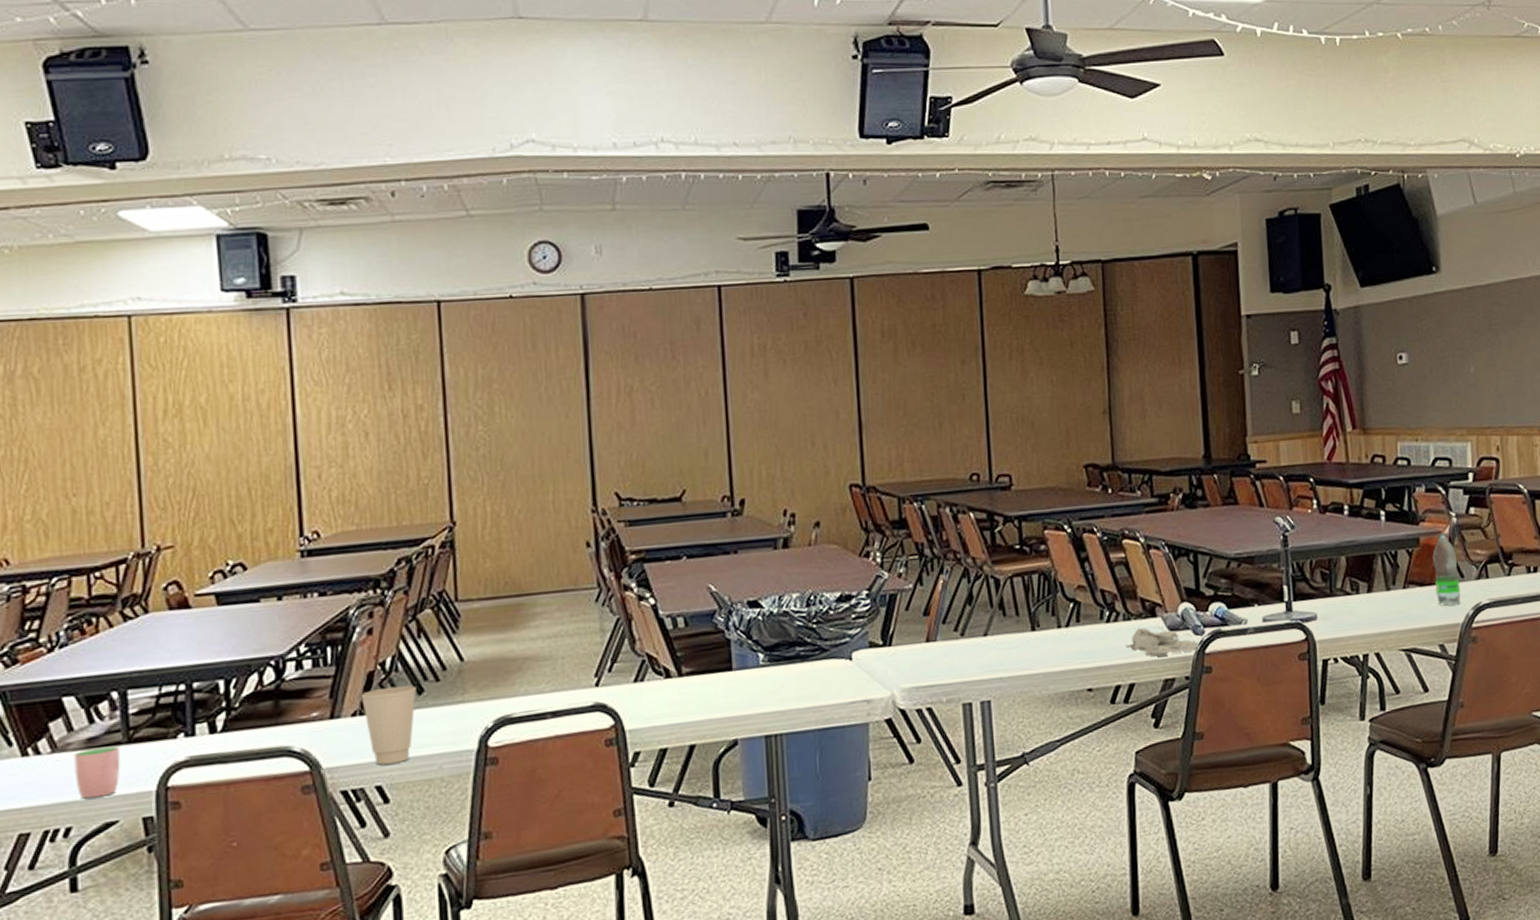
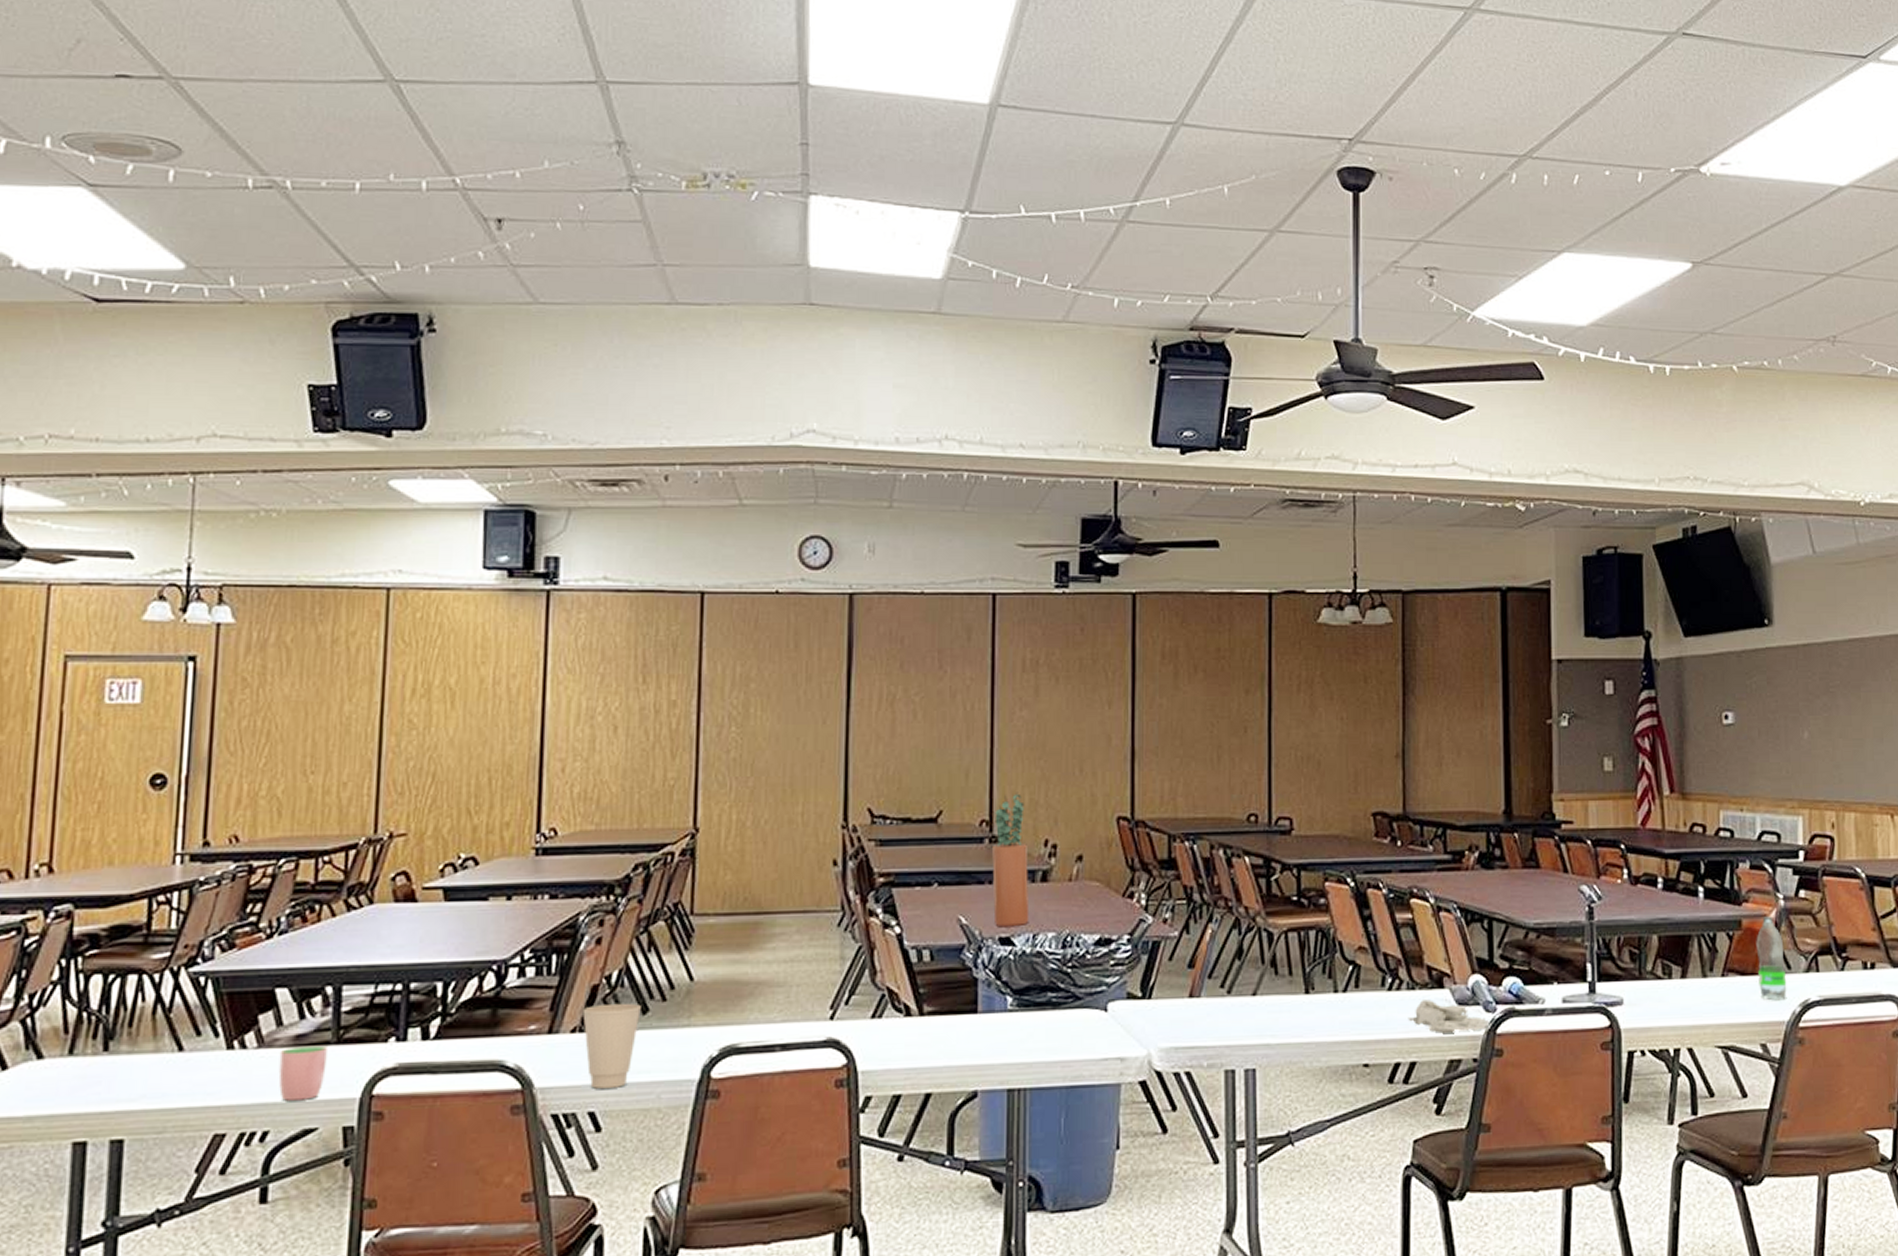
vase: none [735,468,775,592] -> present [992,792,1030,928]

